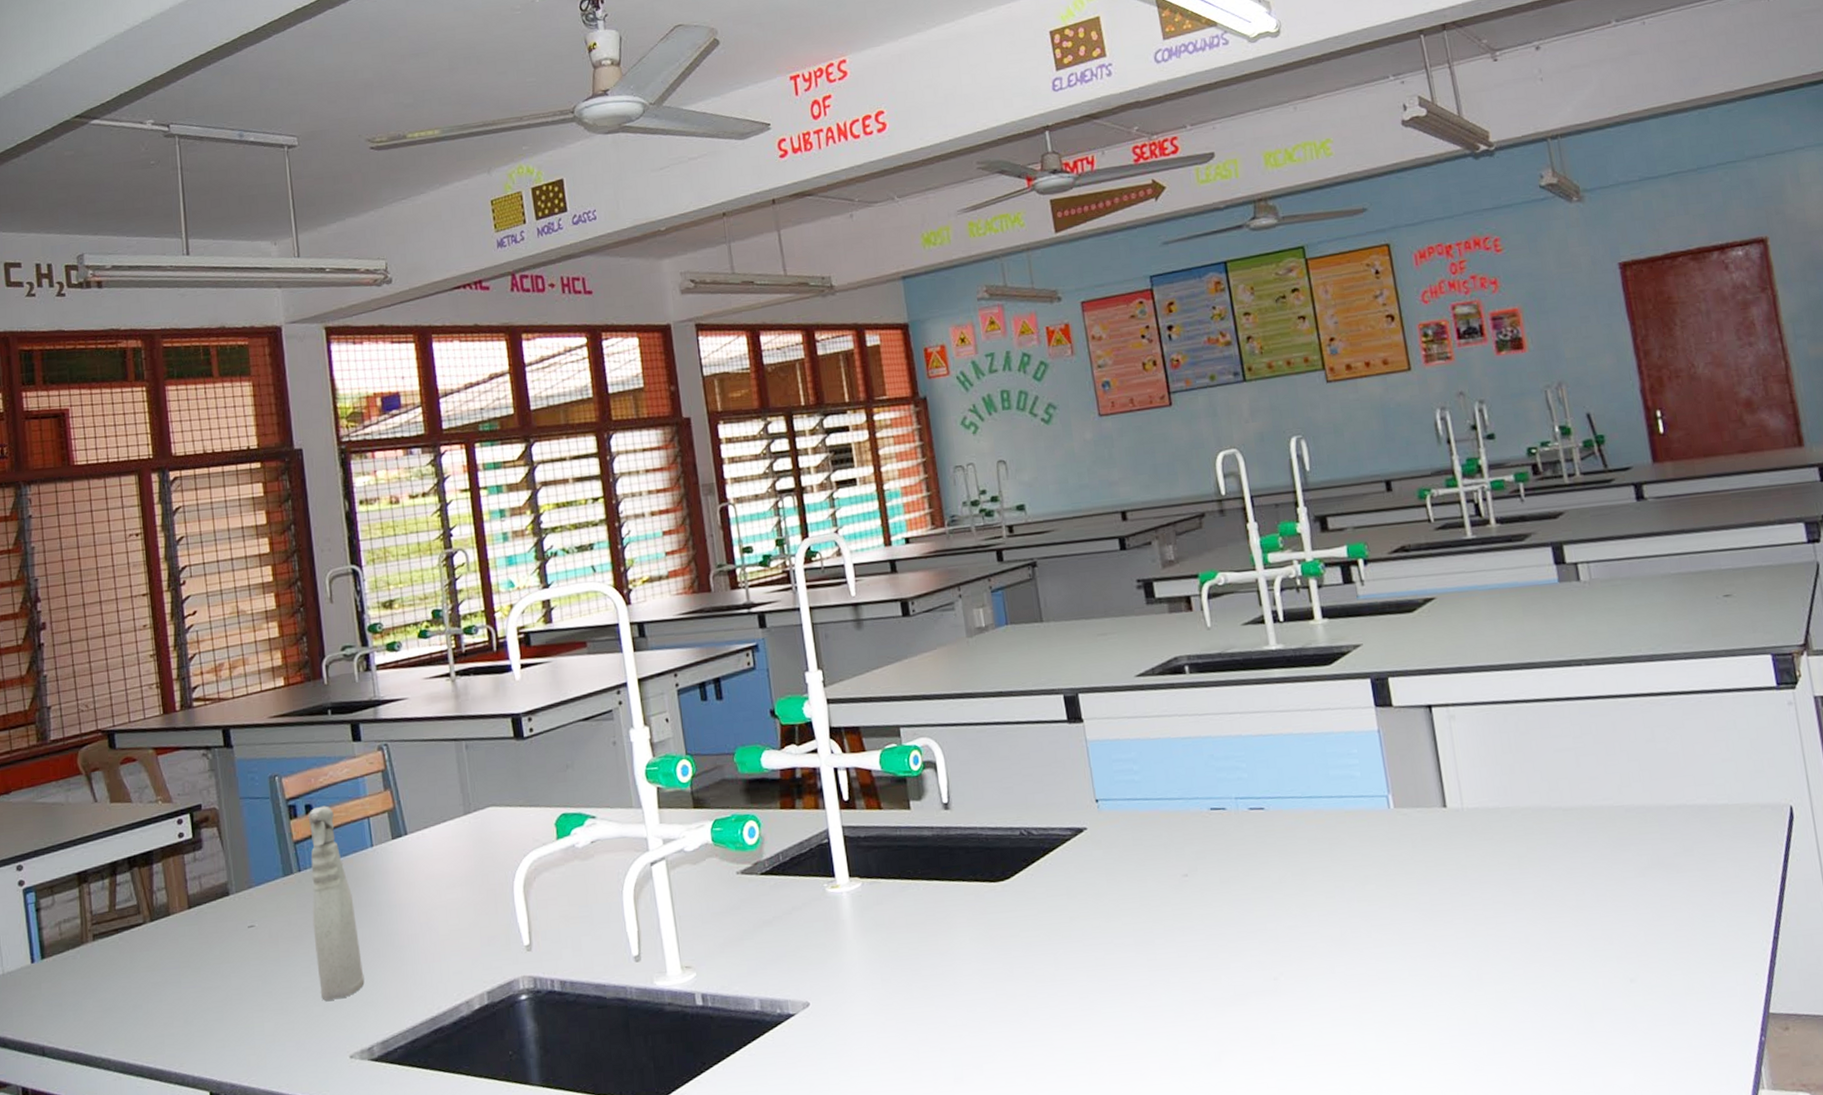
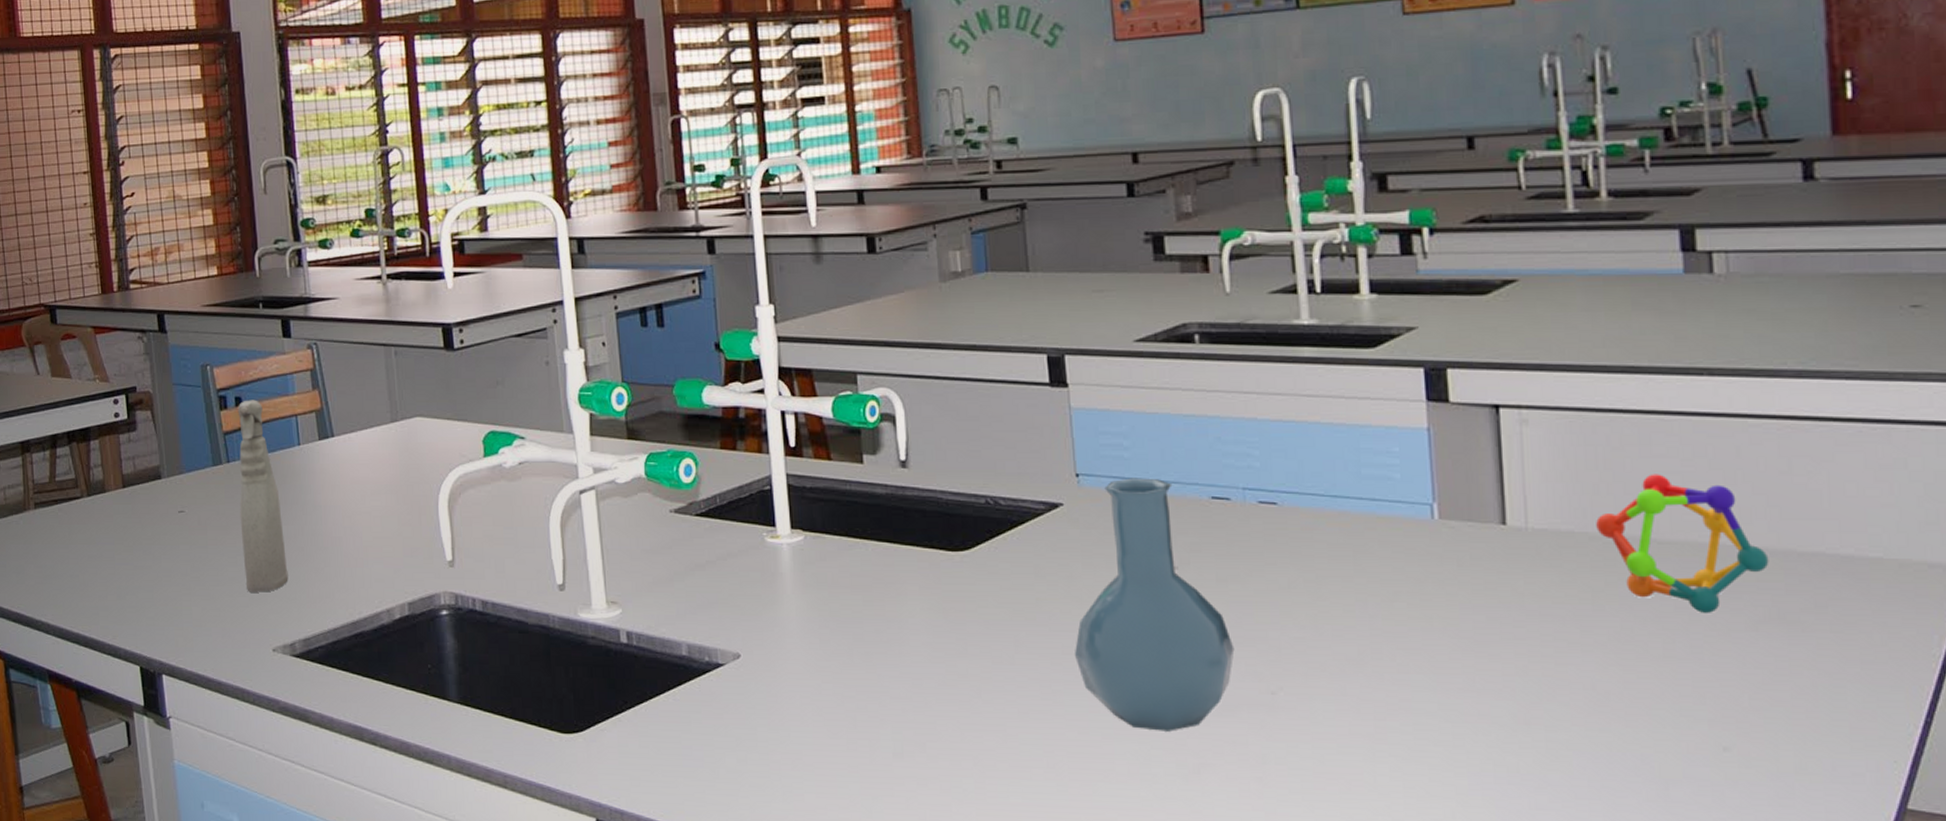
flask: none [1106,797,1241,1027] -> present [1075,478,1235,731]
molecule model: none [1515,751,1647,866] -> present [1596,474,1769,613]

